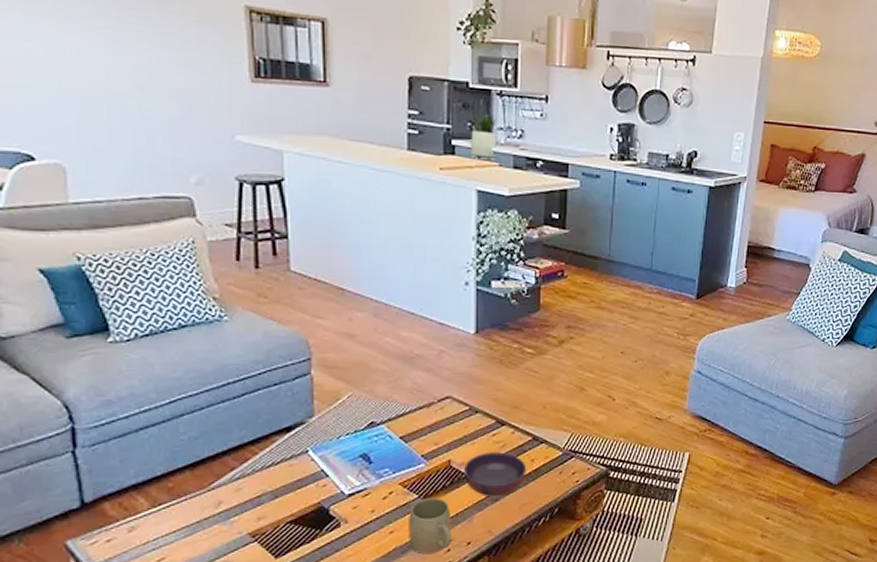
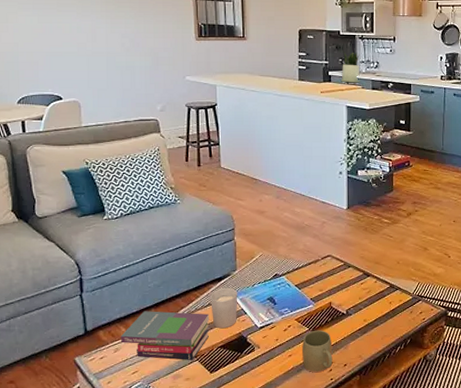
books: none [137,473,274,541] -> present [120,311,210,360]
candle holder: none [275,440,316,497] -> present [210,287,238,329]
bowl: present [464,452,527,498] -> none [341,296,387,331]

